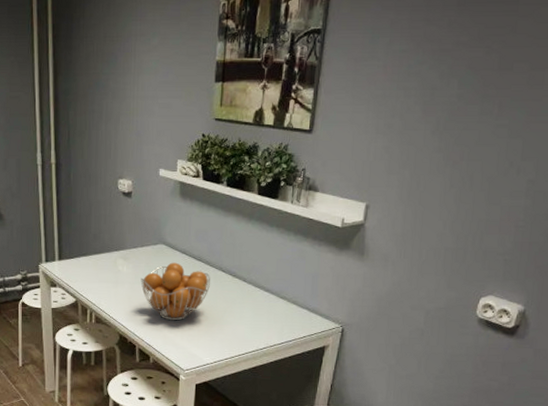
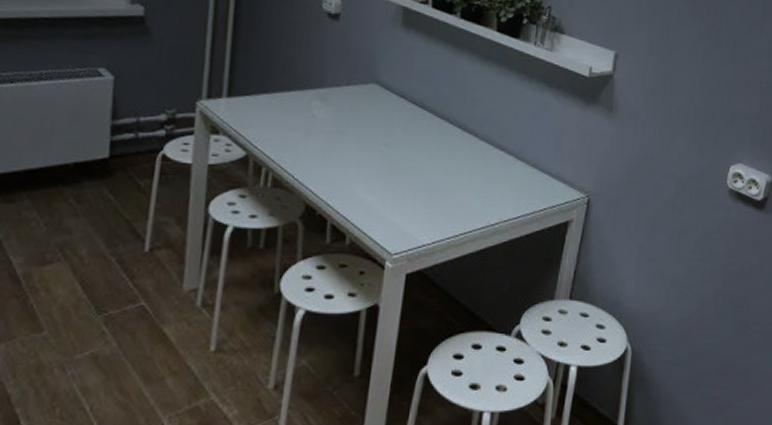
fruit basket: present [140,262,210,321] -> none [341,108,434,186]

